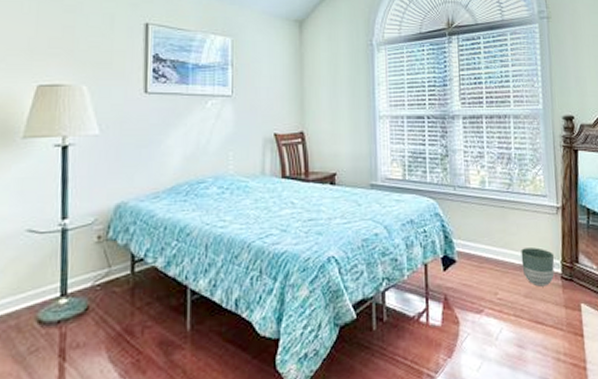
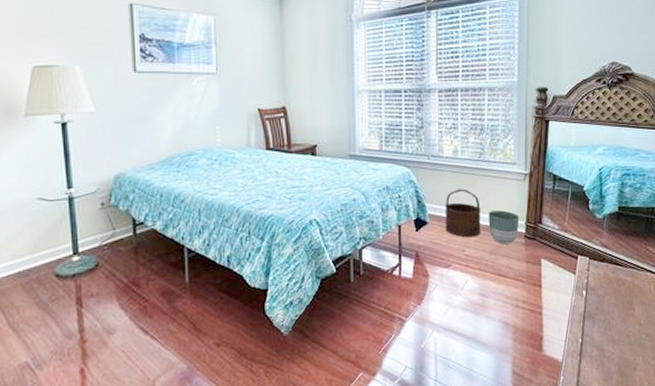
wooden bucket: none [474,223,514,279] -> present [445,188,481,238]

